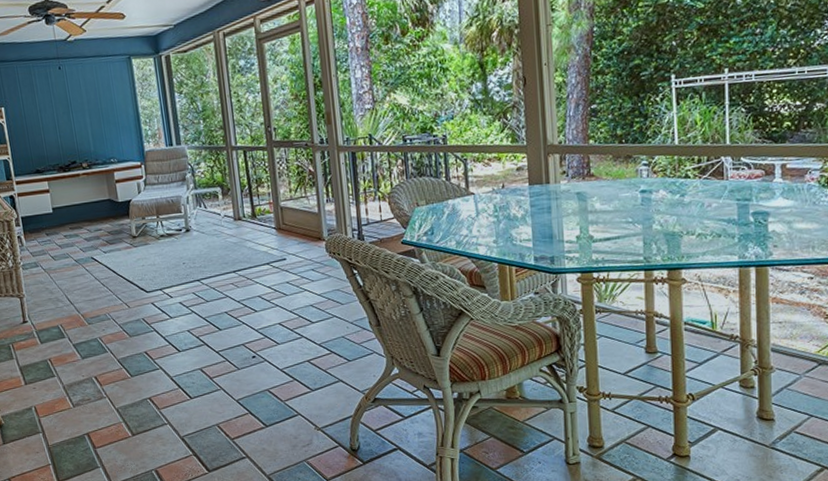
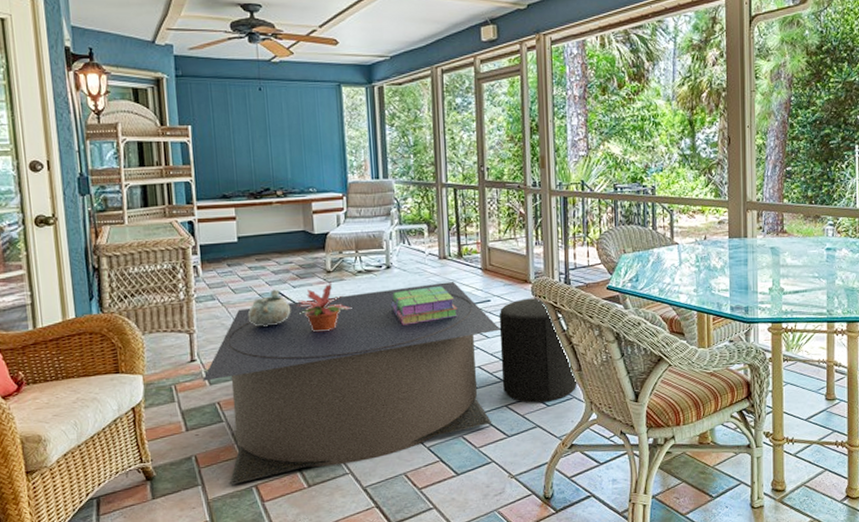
coffee table: none [34,242,298,433] -> present [202,282,501,485]
decorative bowl: none [67,255,104,290] -> present [247,289,291,327]
potted plant: none [107,246,157,294] -> present [296,281,351,333]
stack of books: none [193,247,256,285] -> present [391,286,458,325]
stool: none [295,255,377,359] -> present [499,298,577,404]

